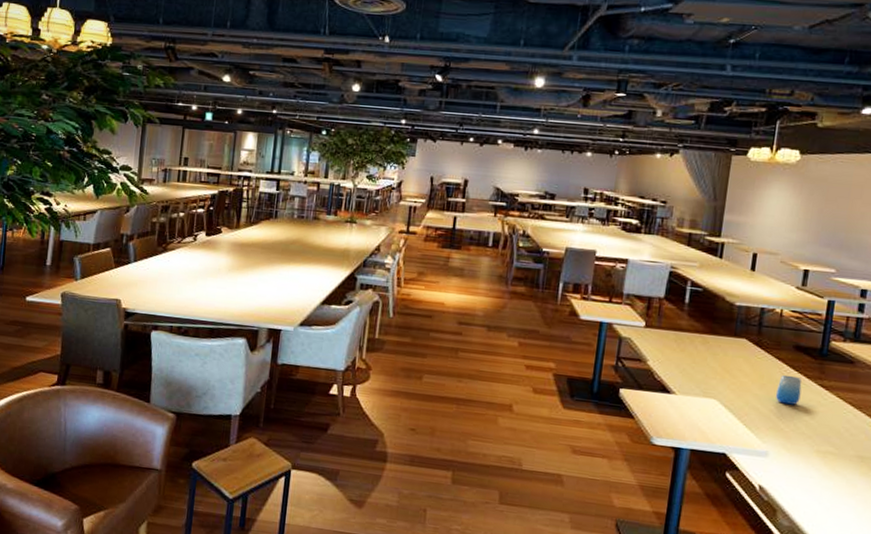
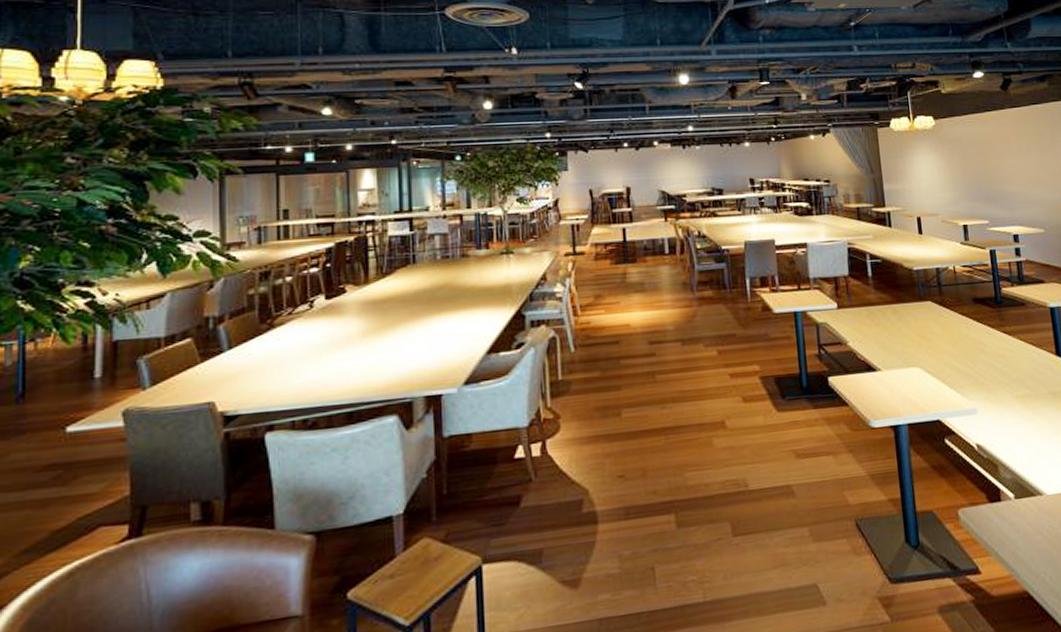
cup: present [775,374,802,405] -> none [968,328,990,358]

